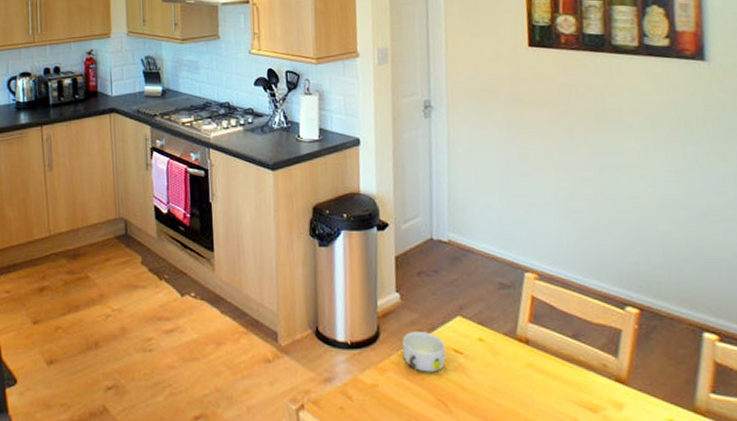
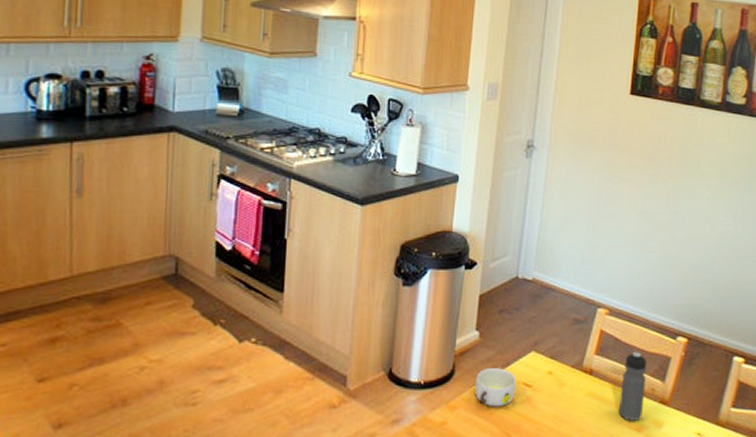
water bottle: none [565,321,596,399] -> present [618,351,647,421]

